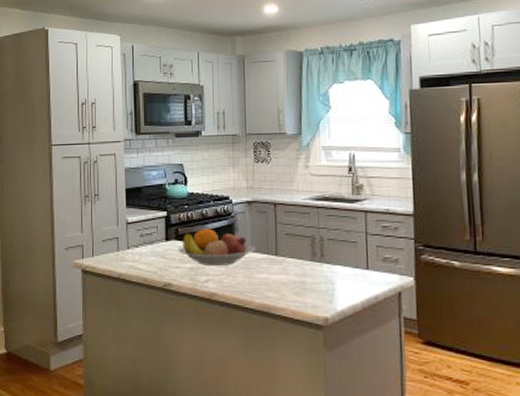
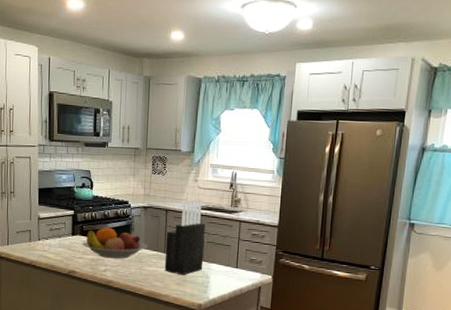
knife block: none [276,189,326,282] -> present [164,199,206,276]

